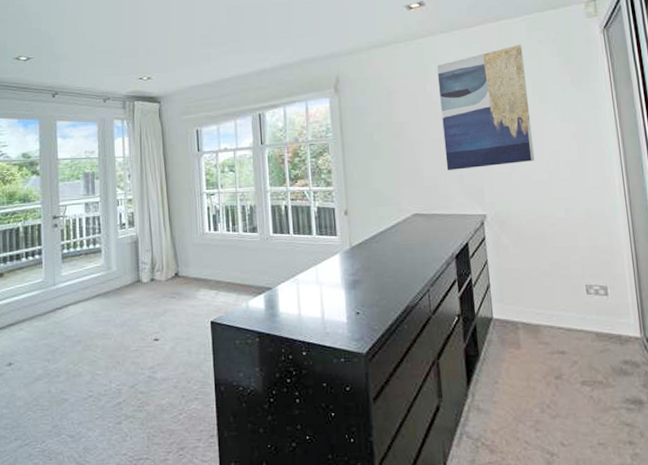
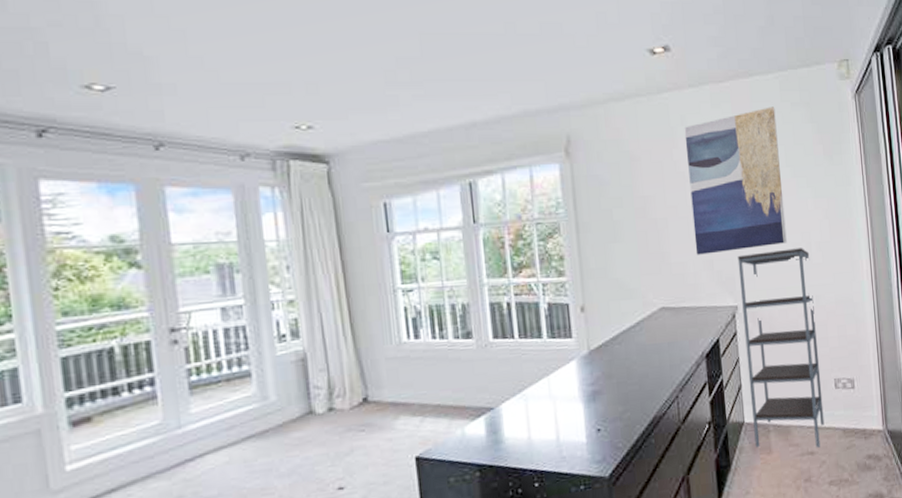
shelving unit: none [486,165,576,348] -> present [737,248,825,448]

